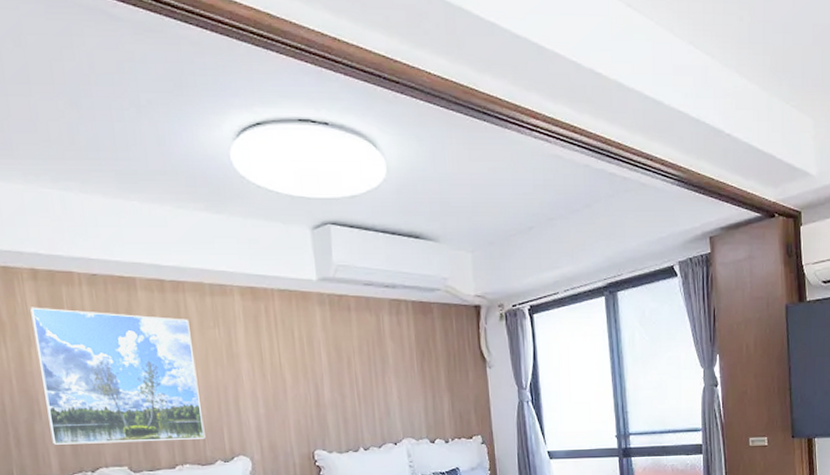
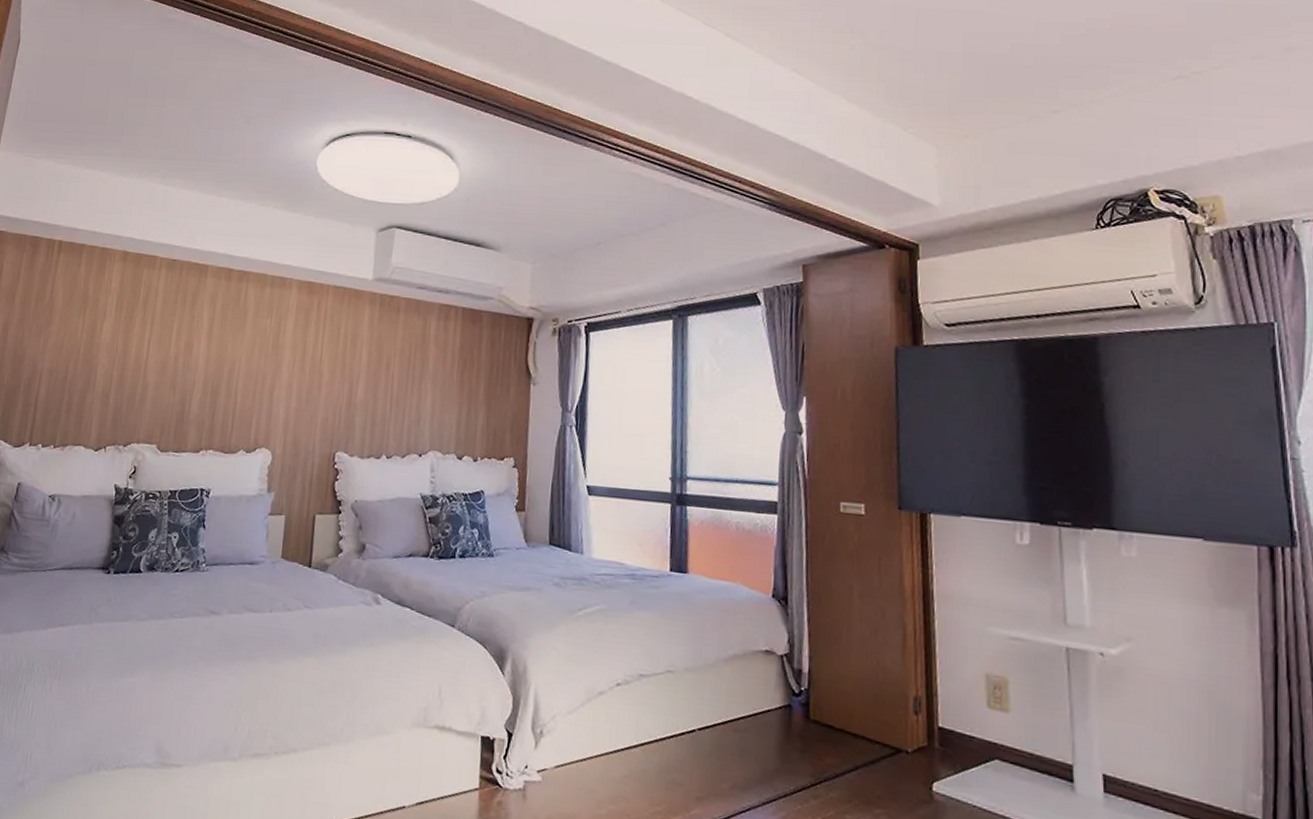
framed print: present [30,307,206,445] -> none [97,285,246,426]

